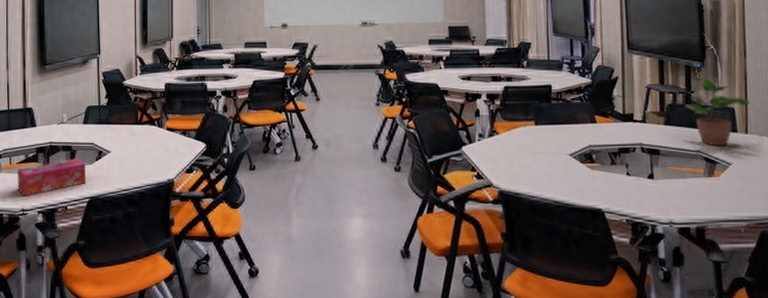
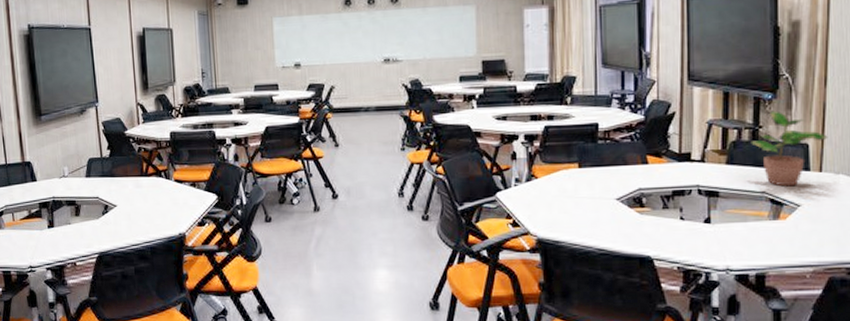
tissue box: present [17,158,87,196] -> none [21,213,94,253]

